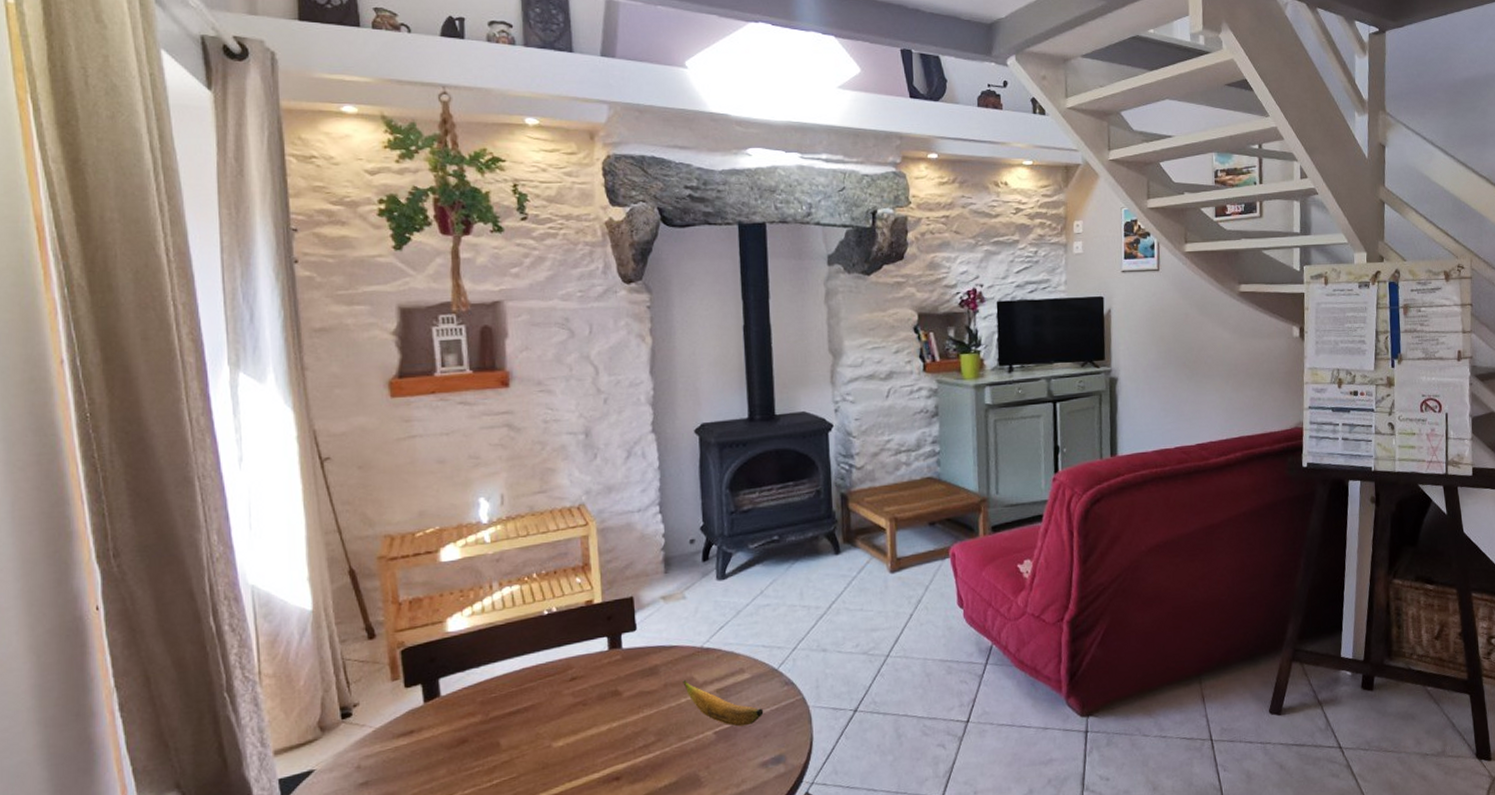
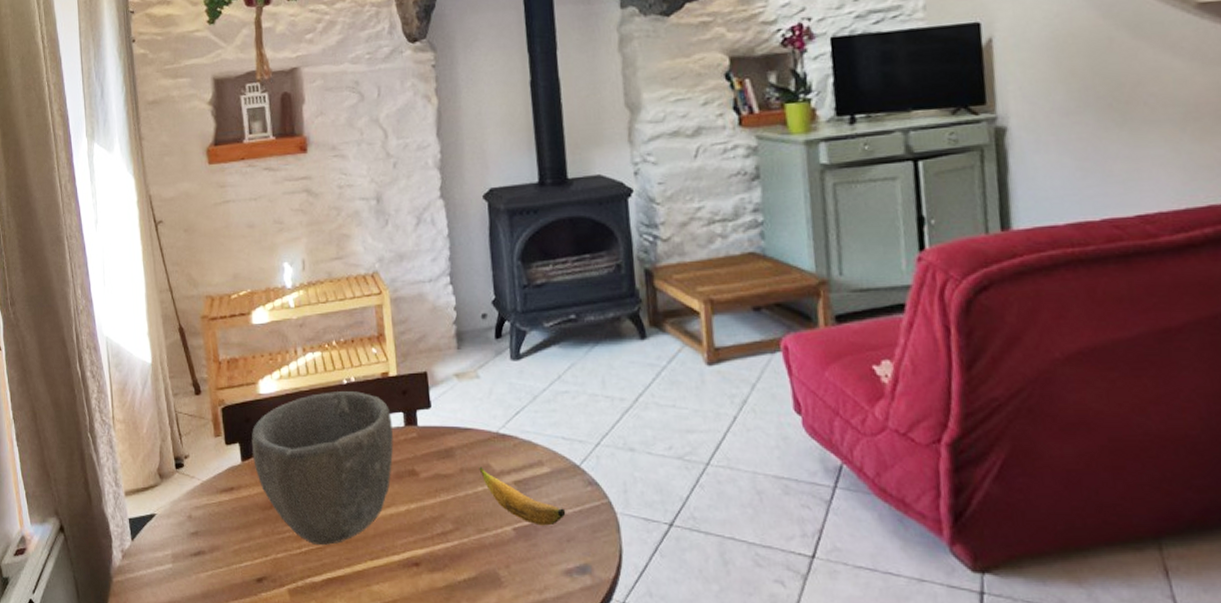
bowl: none [437,621,596,776] -> present [252,391,394,545]

